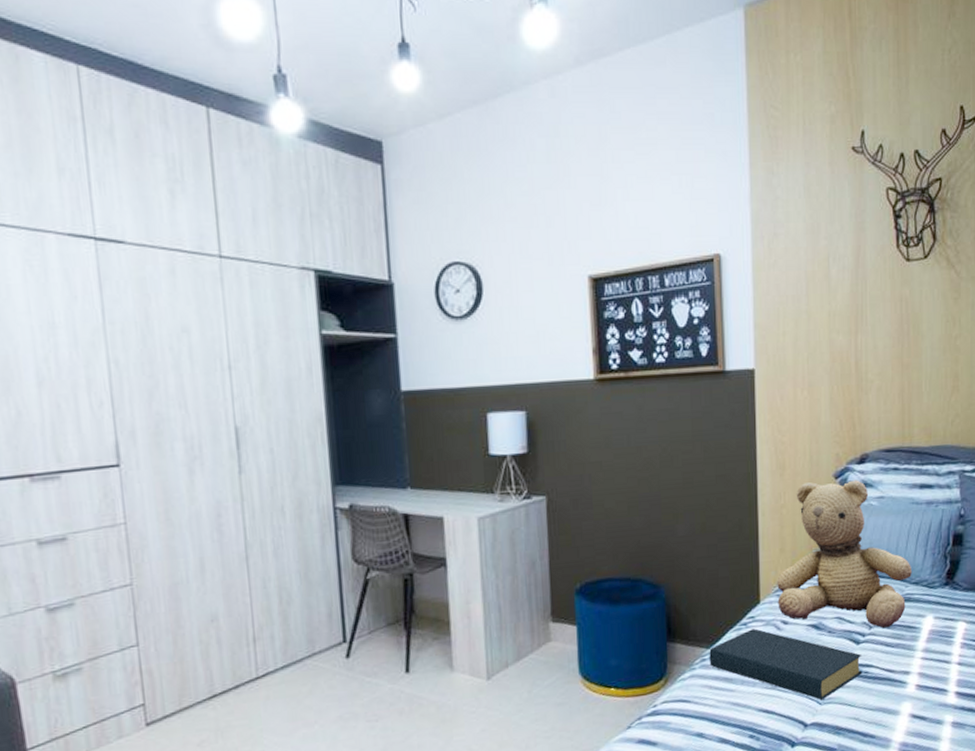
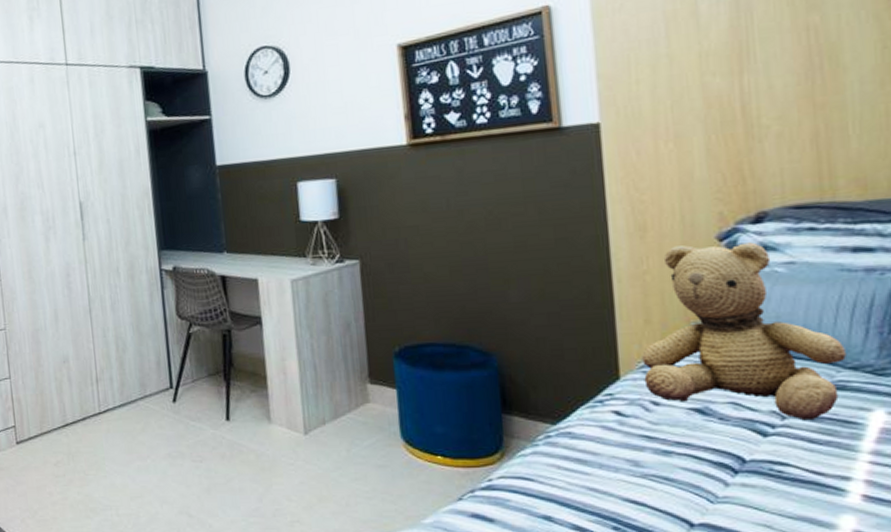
hardback book: present [709,628,862,700] -> none [555,407,774,497]

